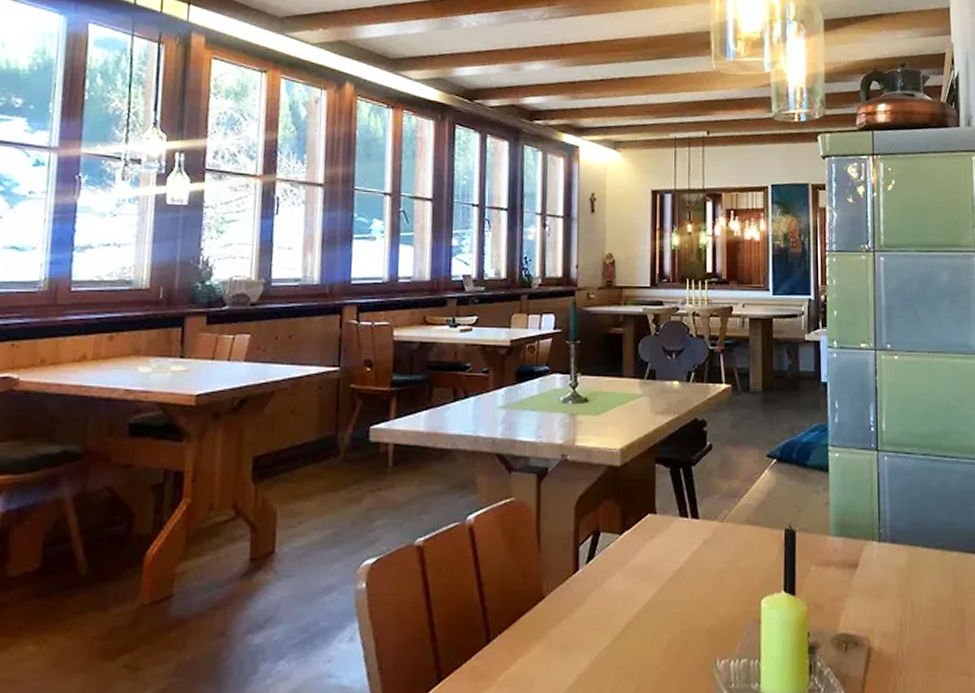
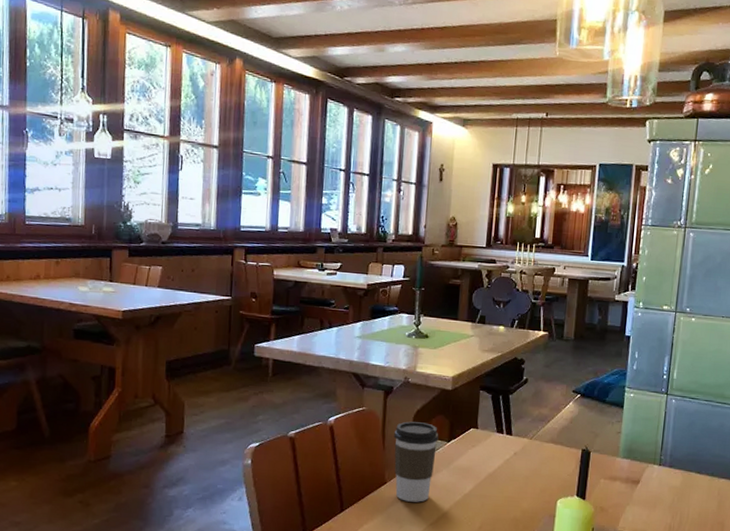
coffee cup: none [551,511,608,620] -> present [394,421,439,502]

